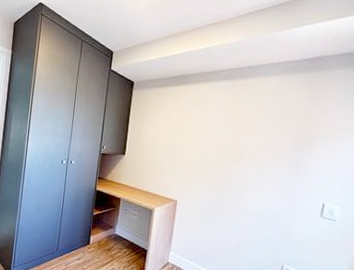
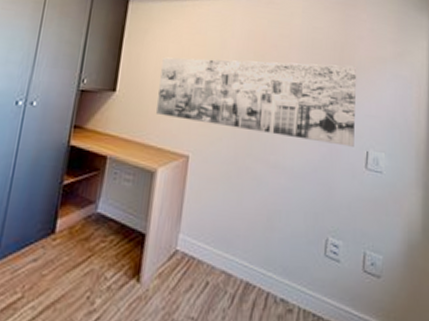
wall art: none [153,129,320,200] -> present [155,57,357,147]

